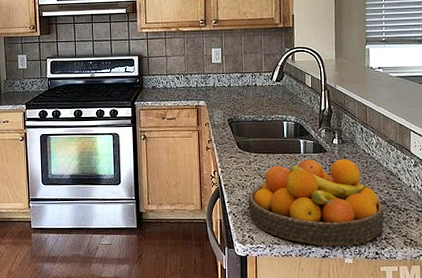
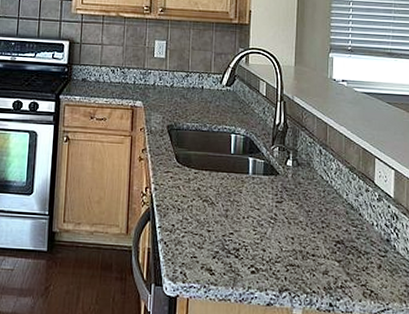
fruit bowl: present [248,158,384,246] -> none [183,182,341,293]

